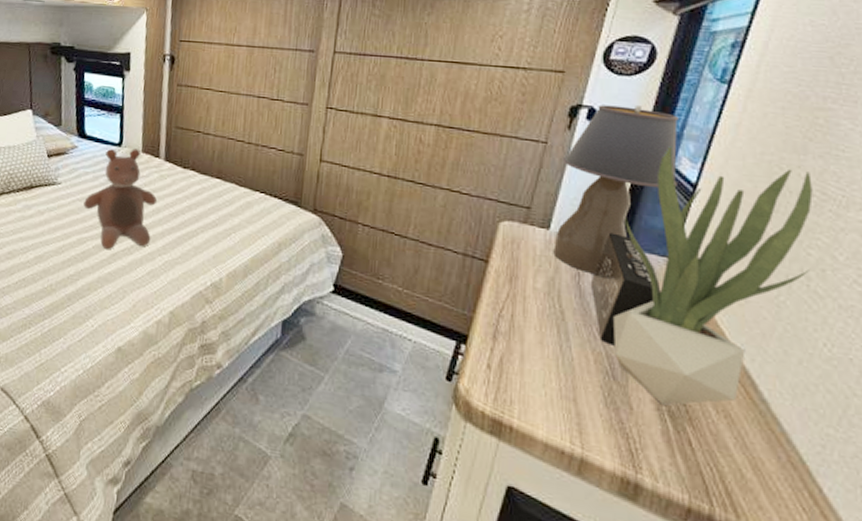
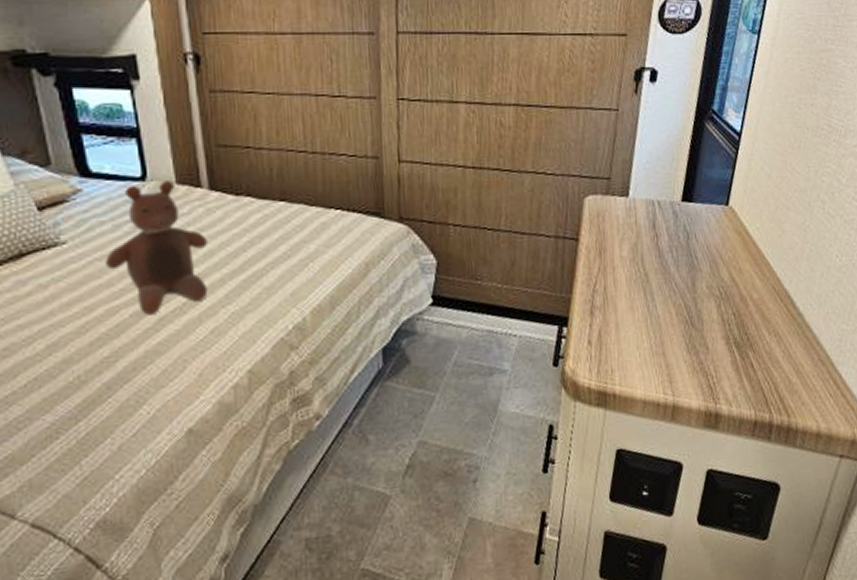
table lamp: present [553,105,679,274] -> none [633,63,727,232]
alarm clock: present [590,232,654,346] -> none [666,190,717,296]
potted plant: present [613,146,813,406] -> none [688,99,824,339]

